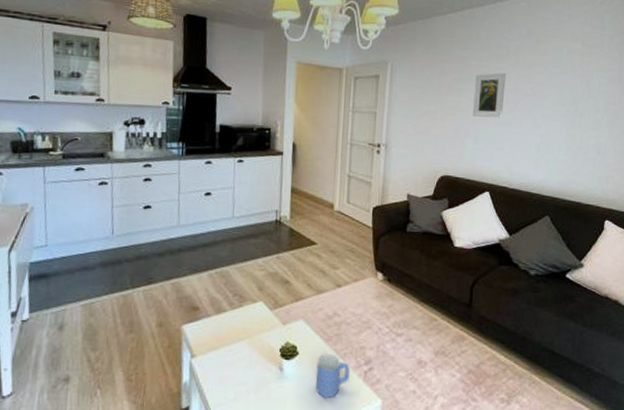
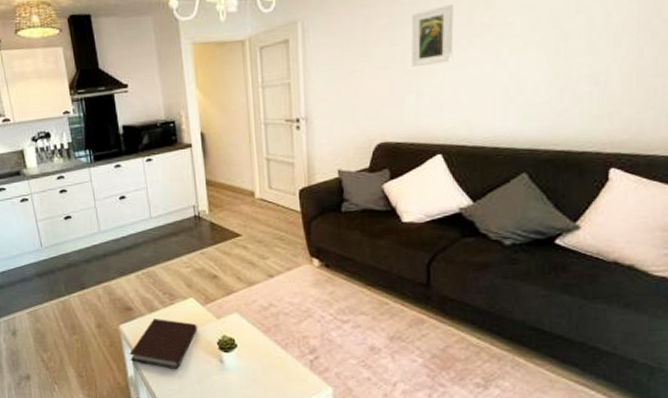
notebook: none [187,321,262,376] -> present [129,319,197,369]
mug: present [316,353,350,397] -> none [257,344,294,387]

